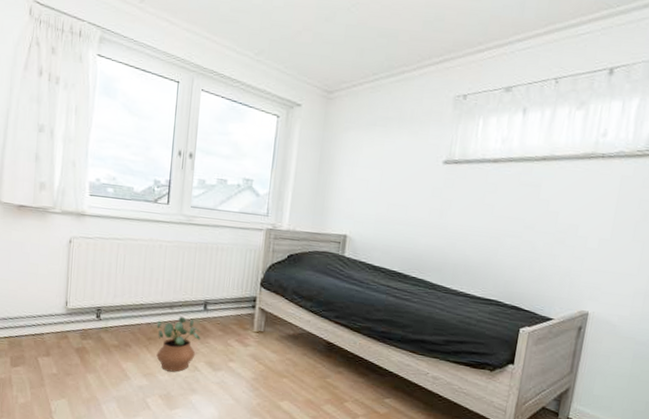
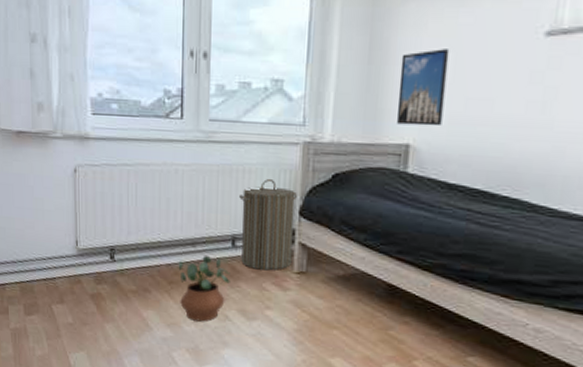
laundry hamper: none [211,256,259,330] -> present [239,179,297,271]
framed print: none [338,166,378,223] -> present [396,49,450,127]

